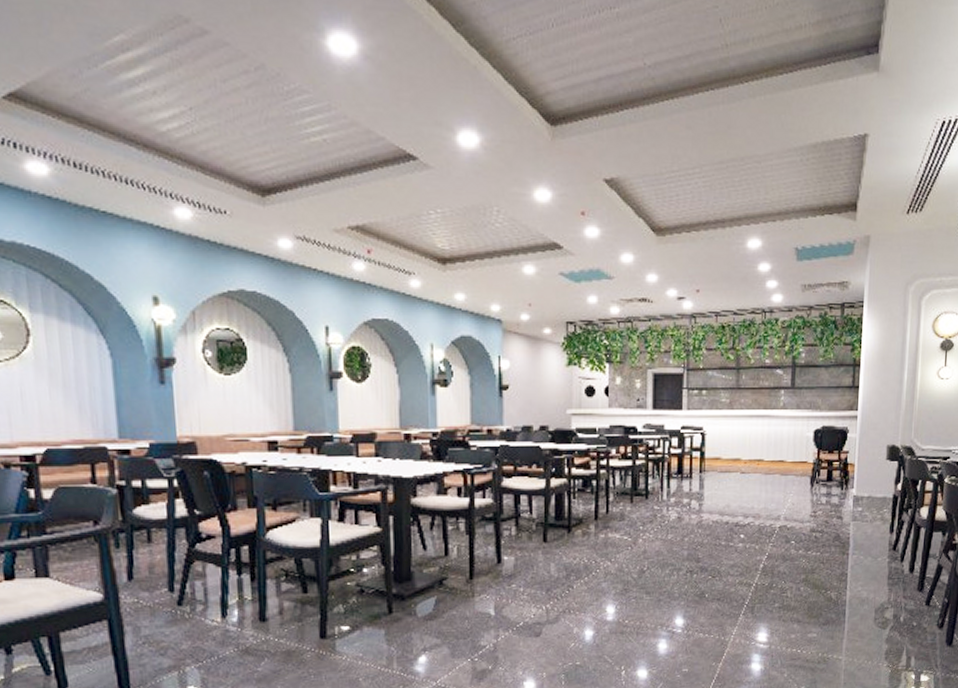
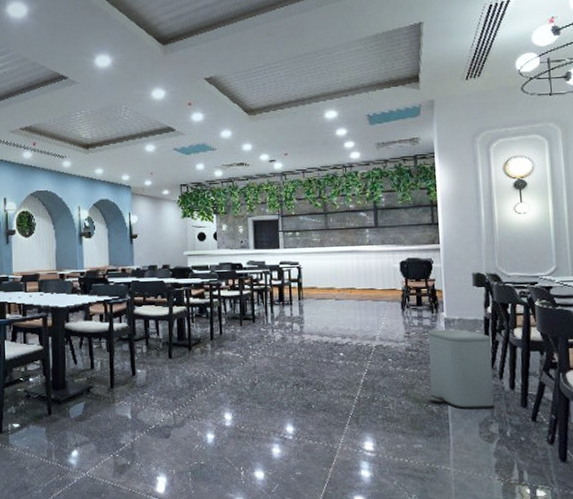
pedal bin: none [826,507,897,595] -> present [426,329,495,410]

